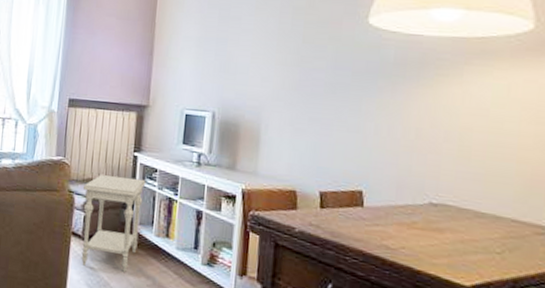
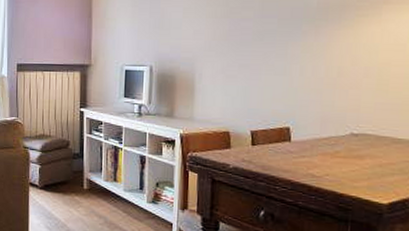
side table: present [81,175,146,272] -> none [36,130,93,214]

